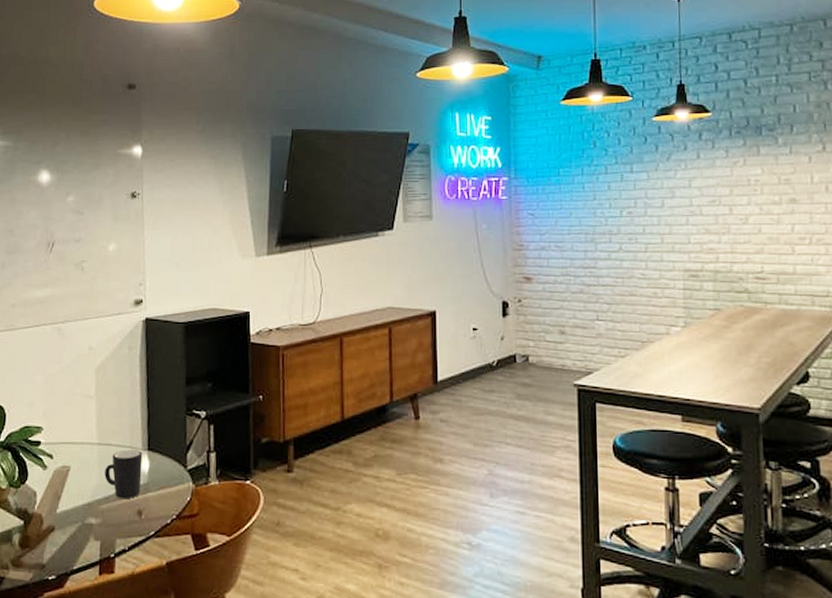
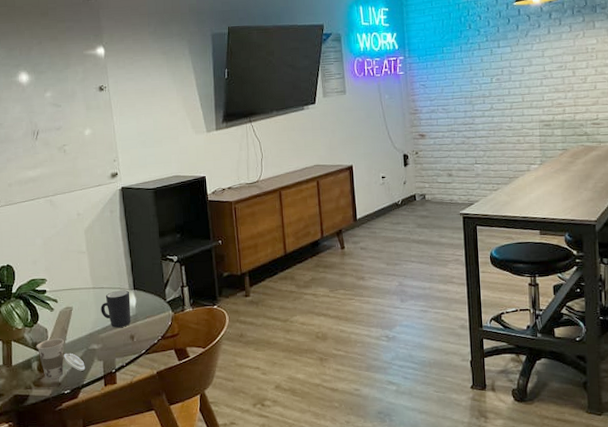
cup: none [20,505,78,560] -> present [36,338,85,380]

